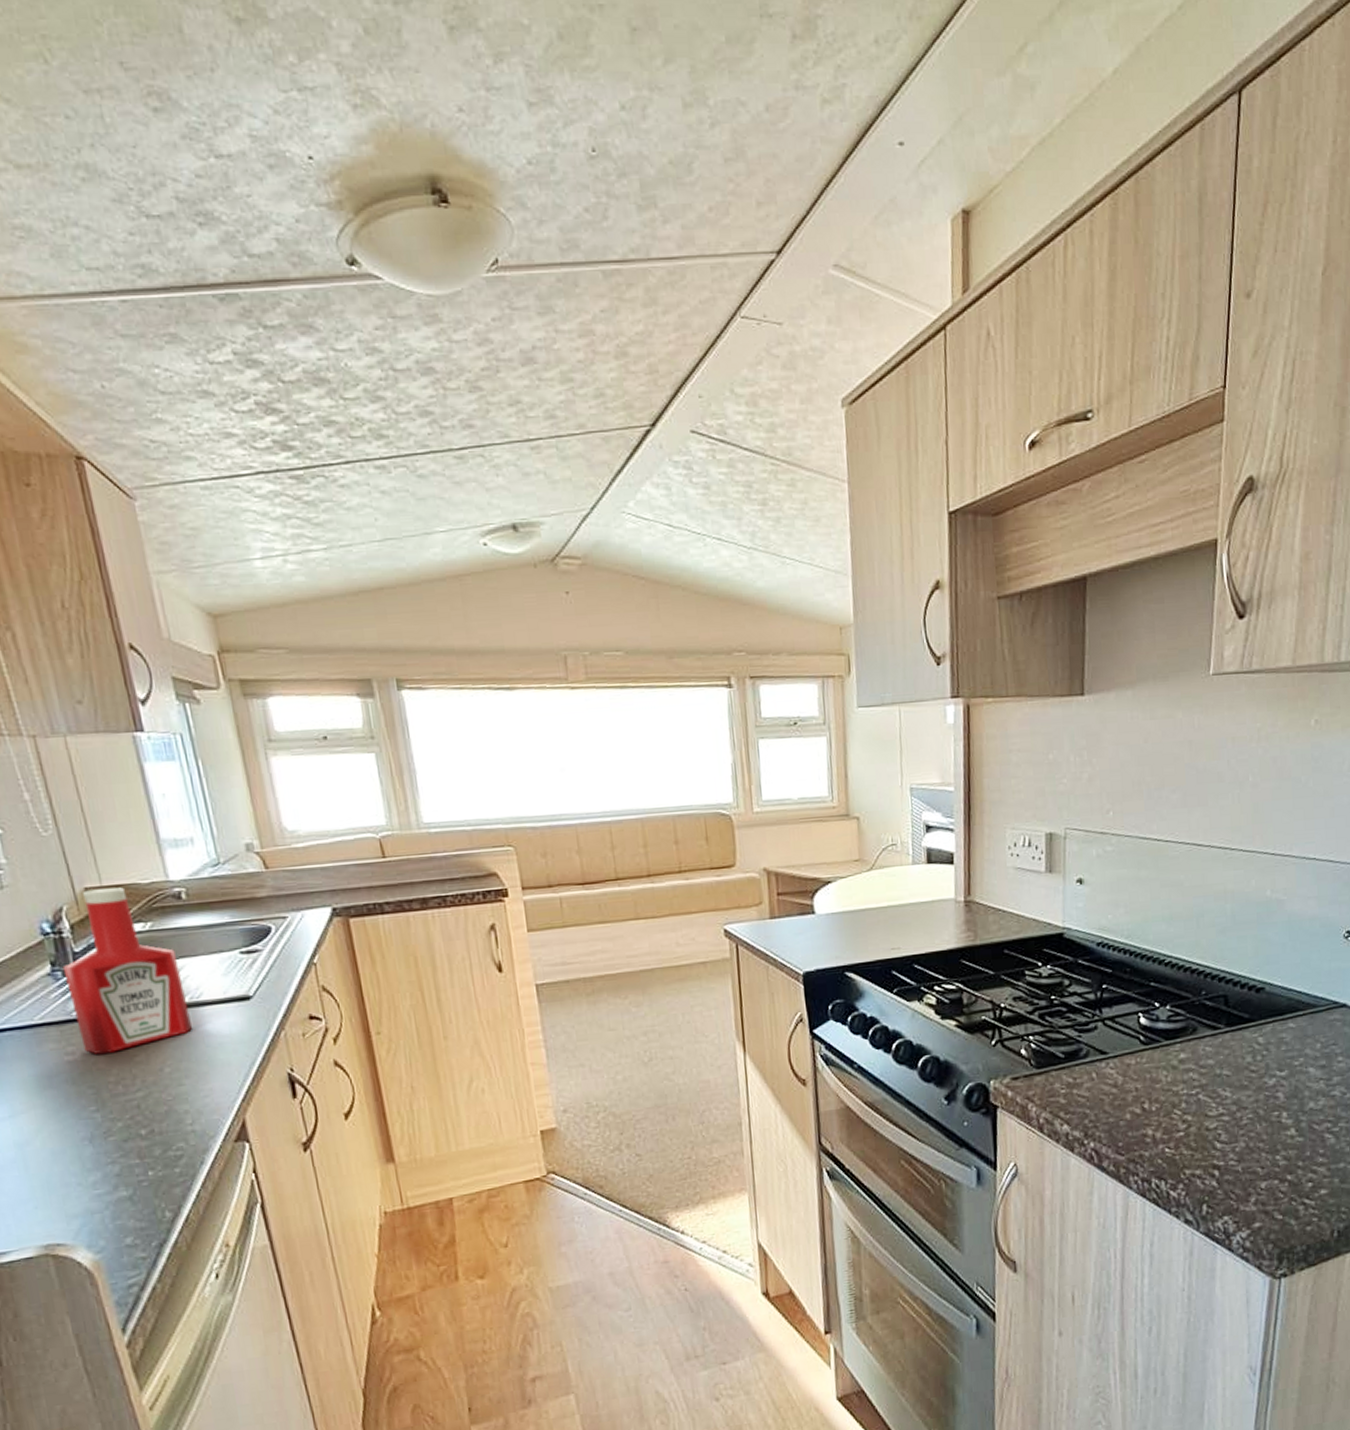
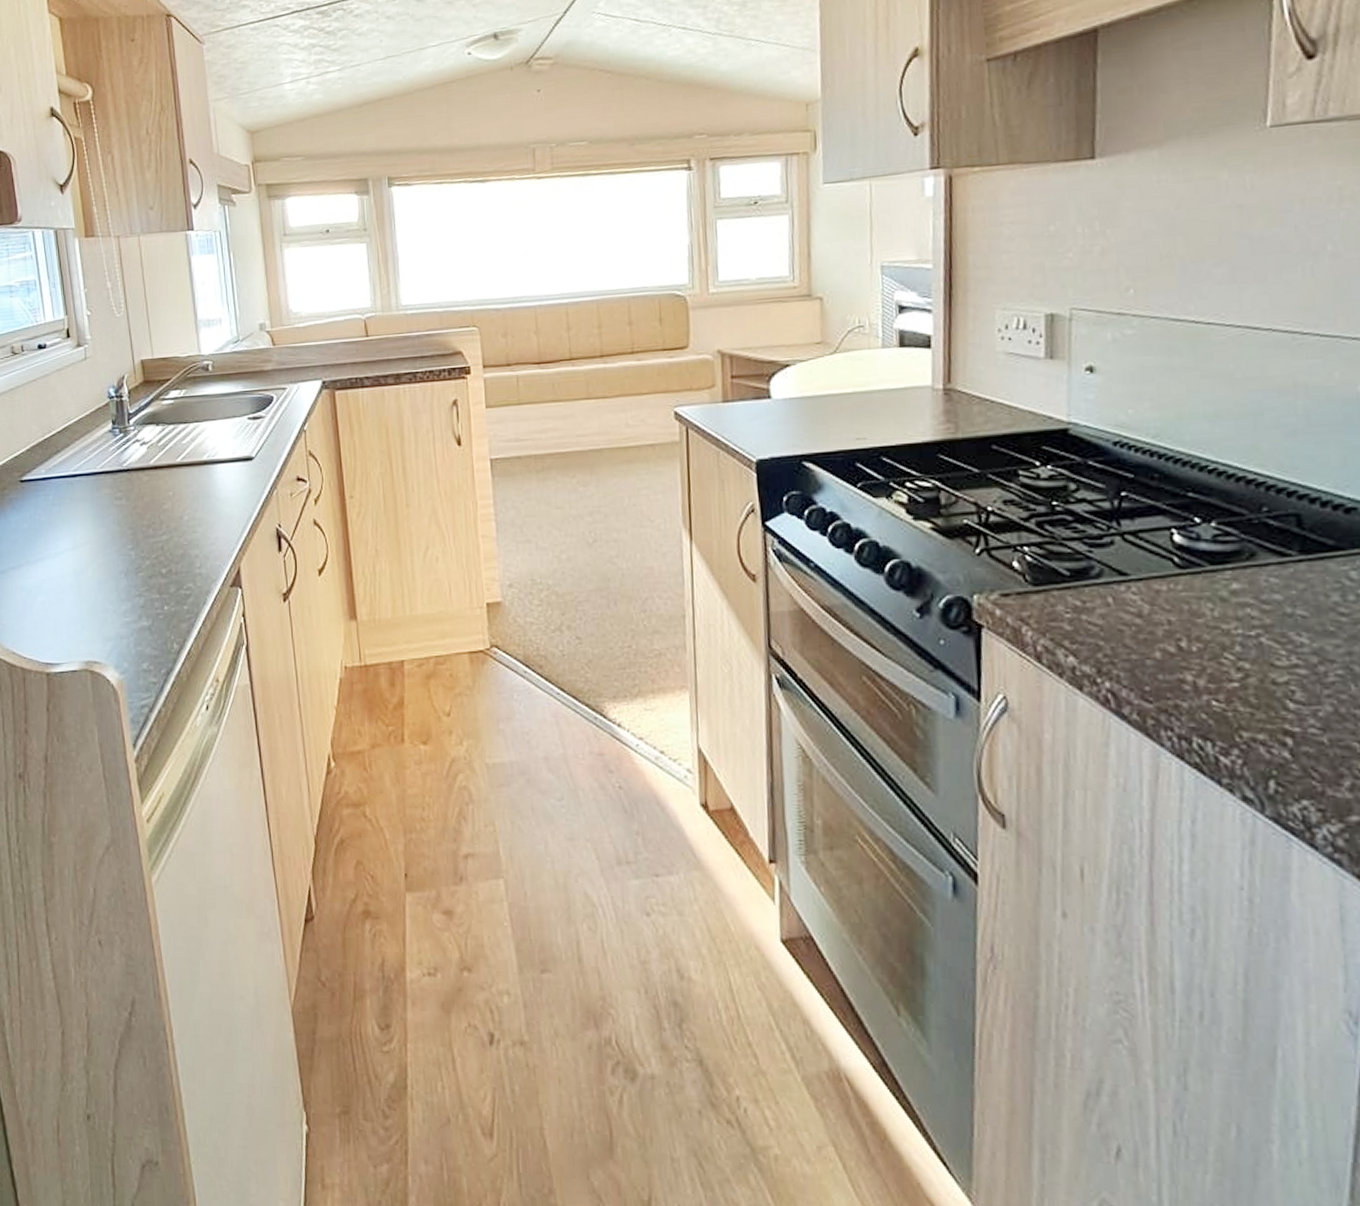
ketchup bottle: present [62,887,193,1054] -> none [120,360,208,500]

